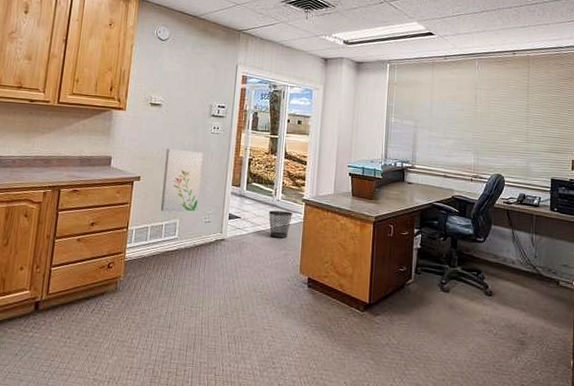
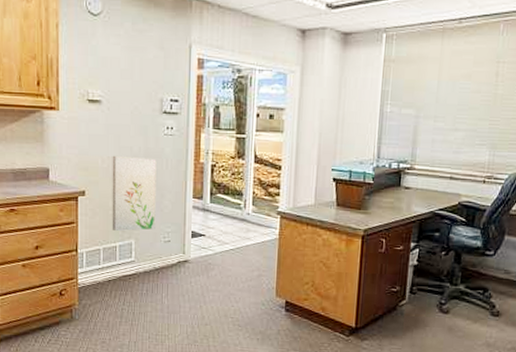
wastebasket: present [269,210,293,238] -> none [238,226,266,258]

